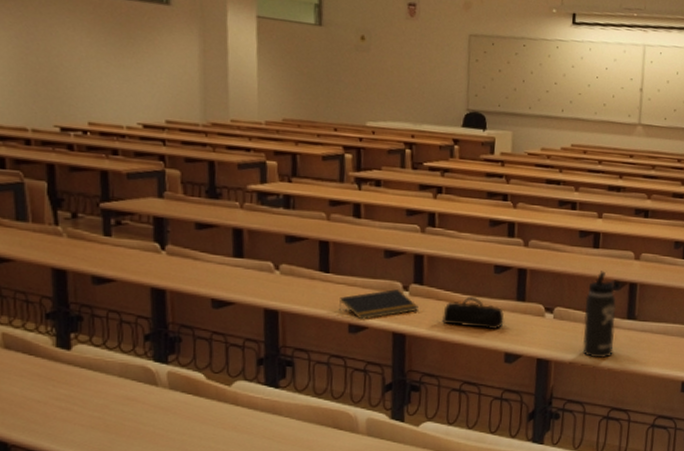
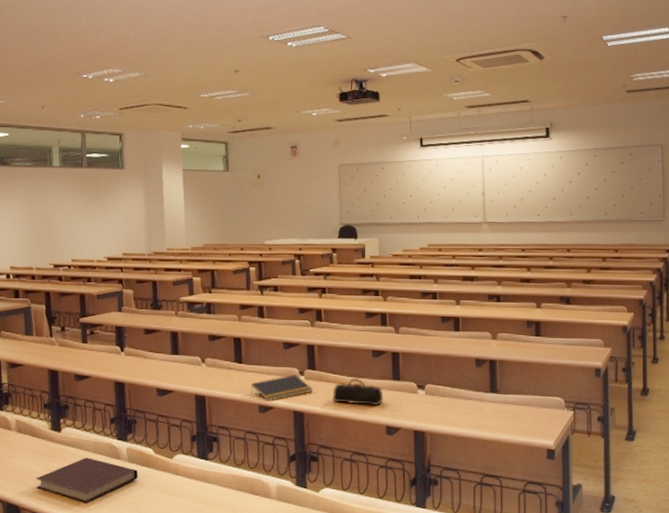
notebook: none [32,383,183,440] -> present [35,458,138,504]
thermos bottle: present [582,270,619,359] -> none [452,350,481,429]

